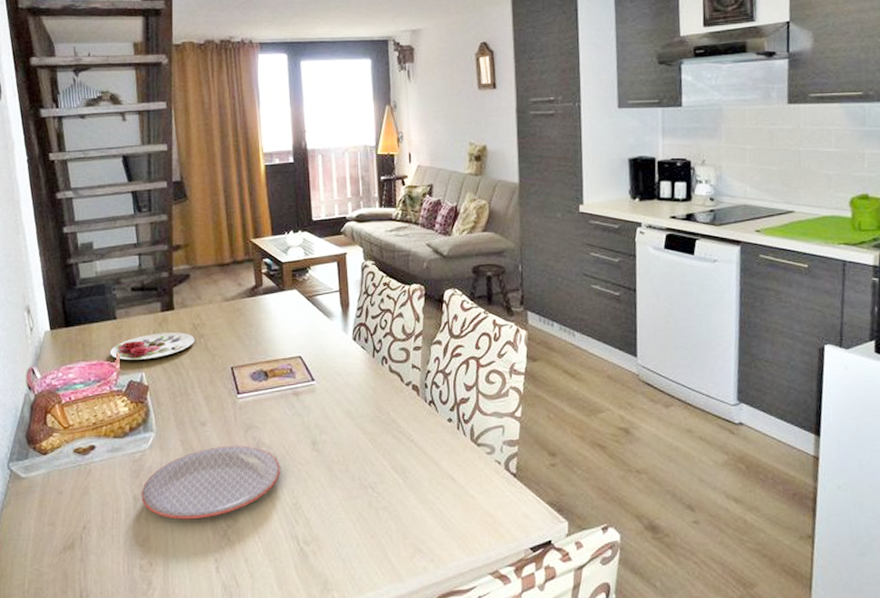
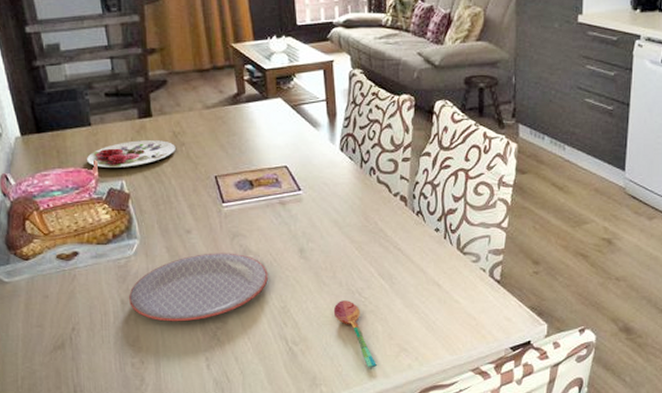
soupspoon: none [346,496,391,571] -> present [333,300,377,368]

